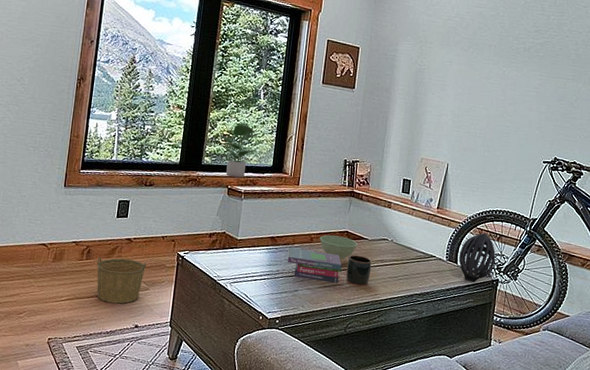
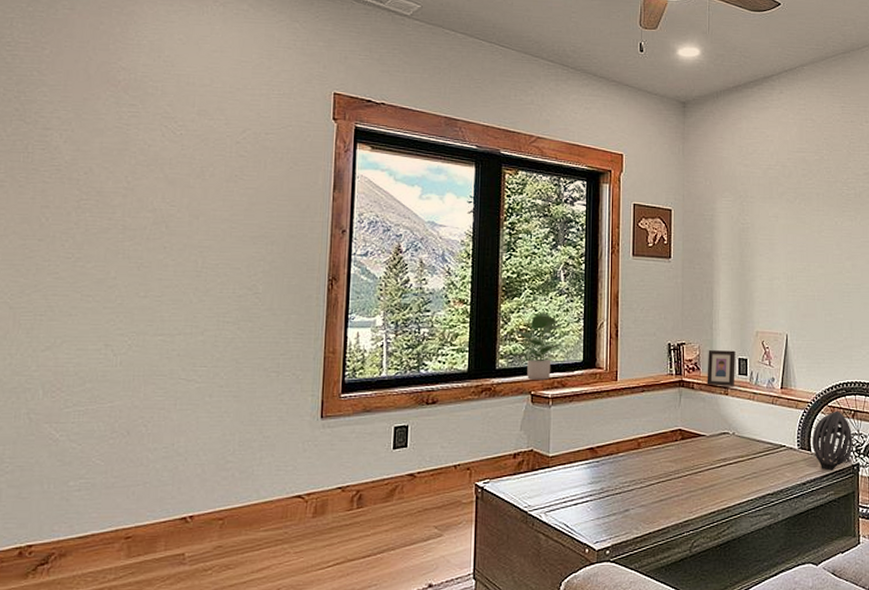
basket: present [96,257,146,304] -> none [371,500,436,560]
books: present [287,248,342,284] -> none [612,458,679,495]
bowl: present [320,235,358,262] -> none [649,436,694,468]
mug: present [345,255,372,287] -> none [684,456,713,494]
picture frame: none [374,169,402,202] -> present [707,350,736,386]

